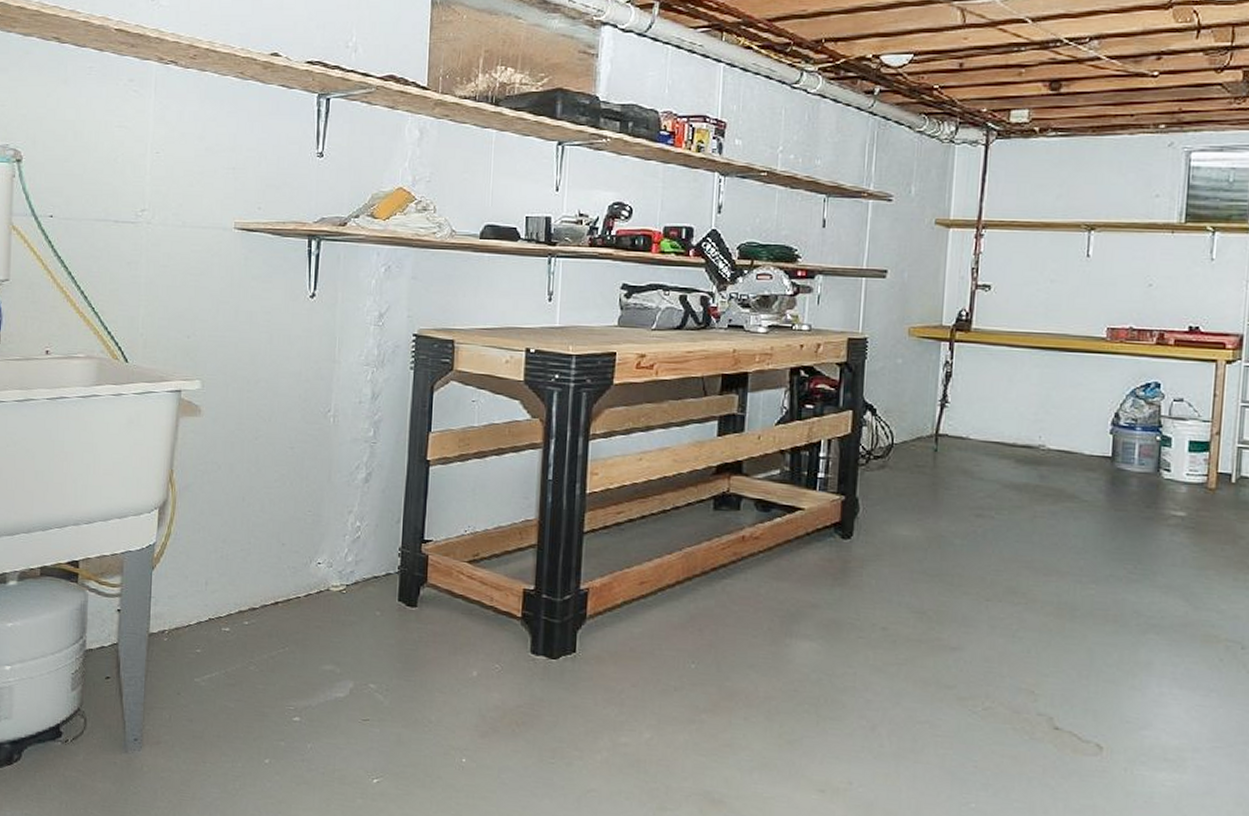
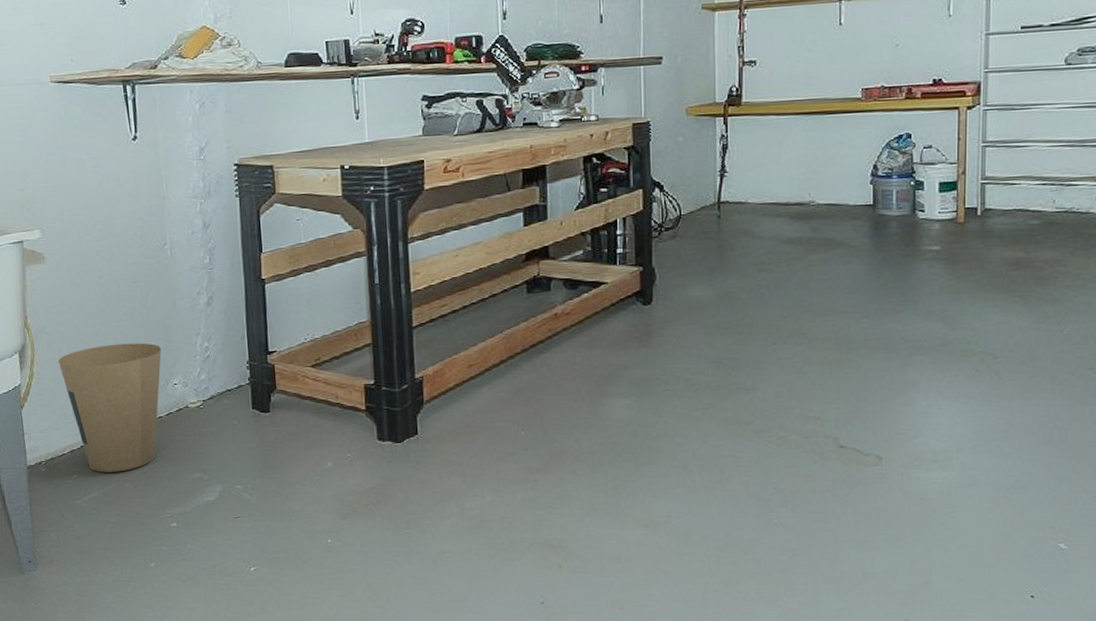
trash can: none [199,511,309,653] -> present [58,343,162,473]

